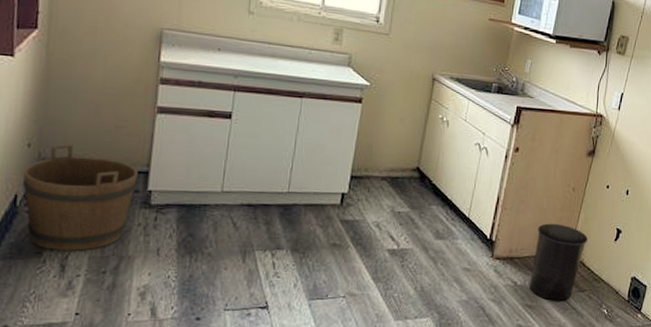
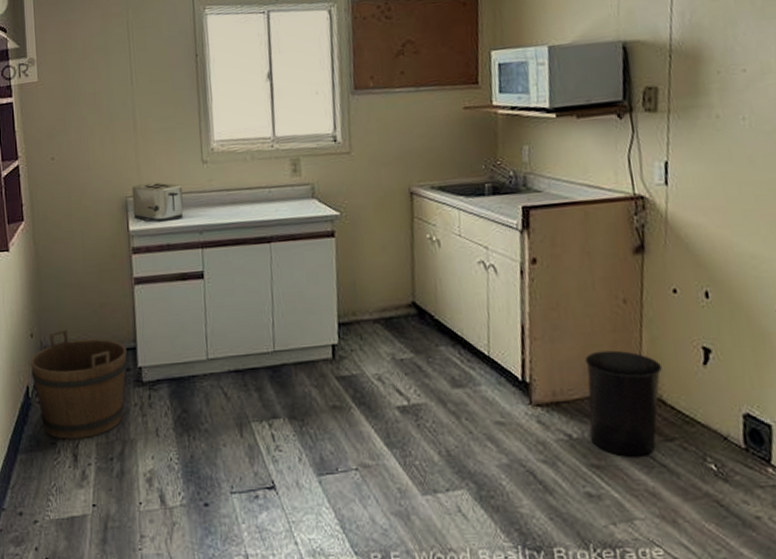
toaster: none [167,19,223,61] -> present [131,181,184,223]

